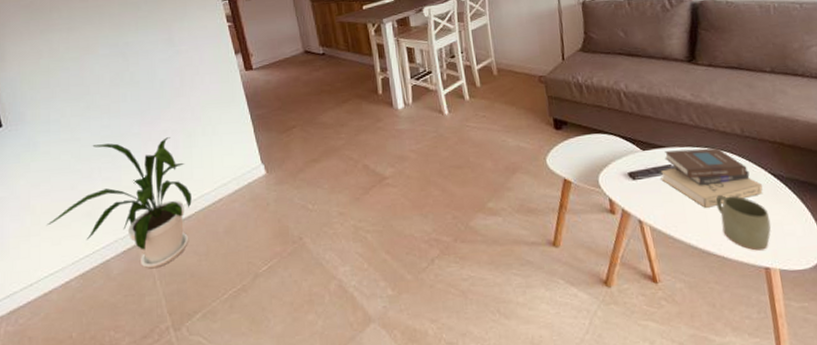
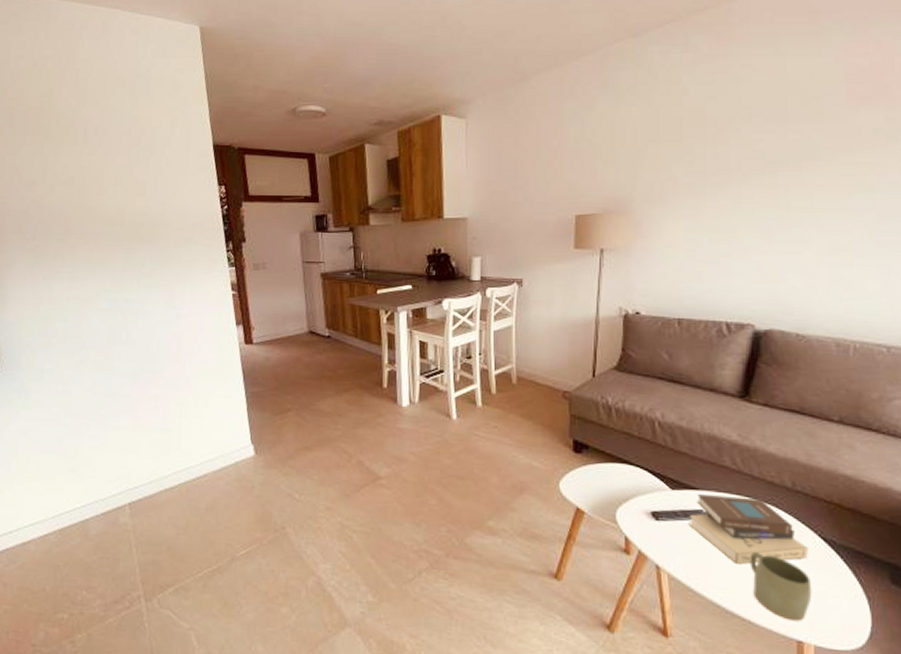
house plant: present [47,137,192,269] -> none [31,401,177,535]

